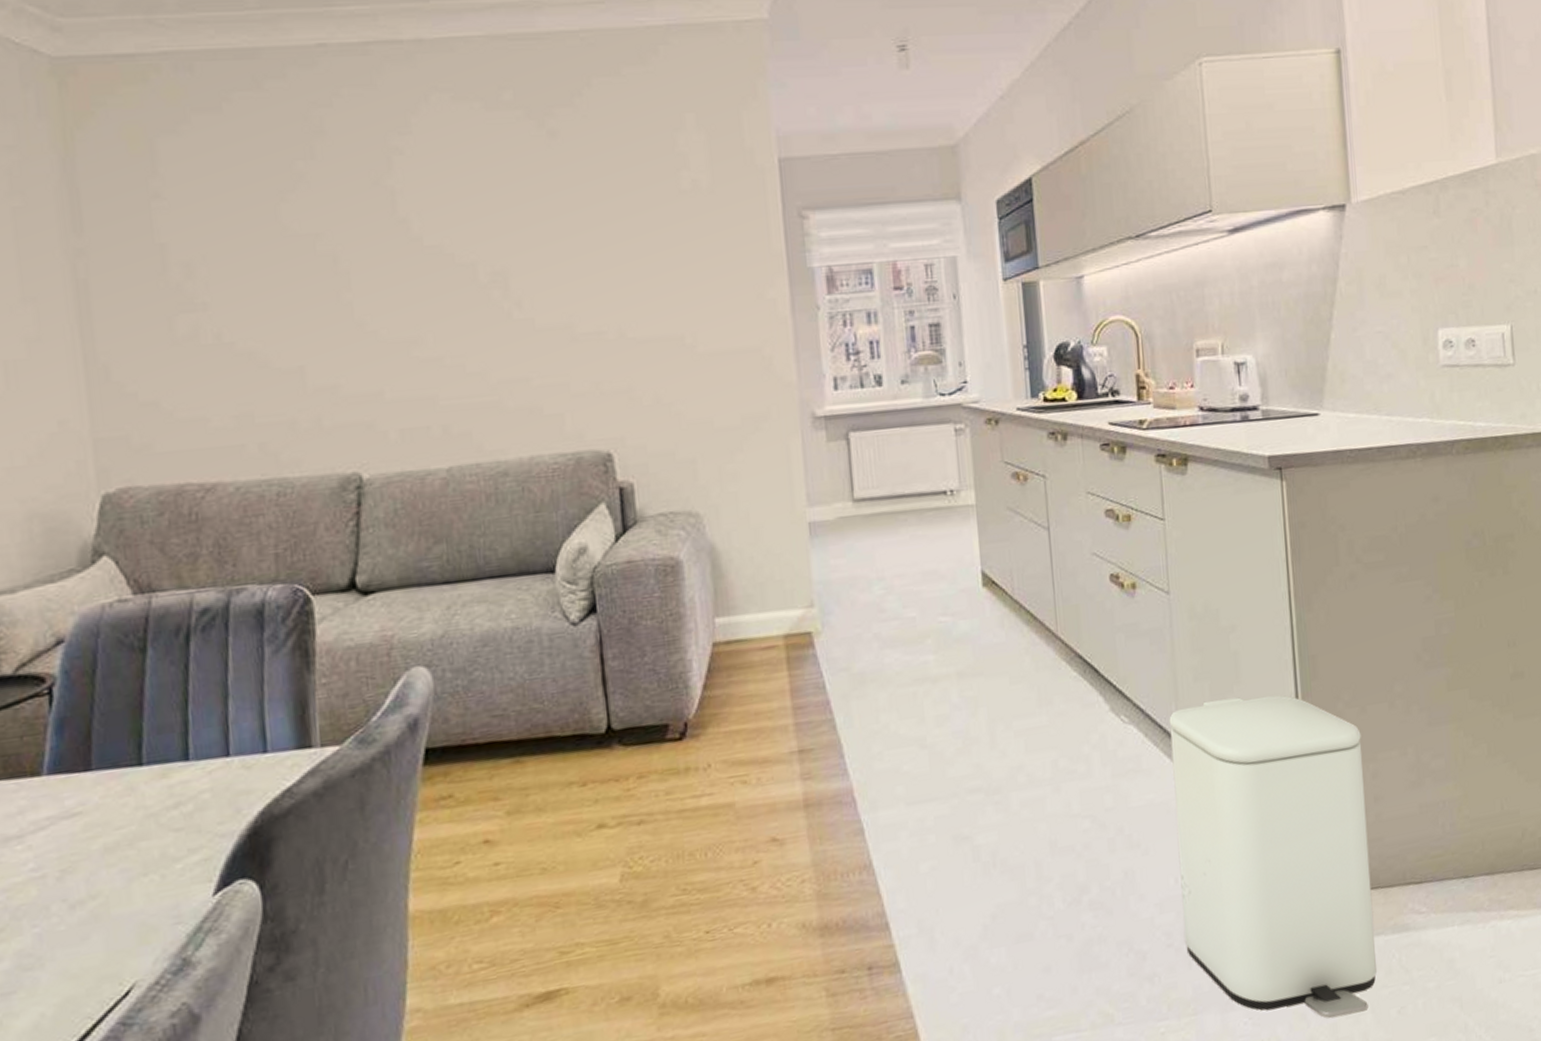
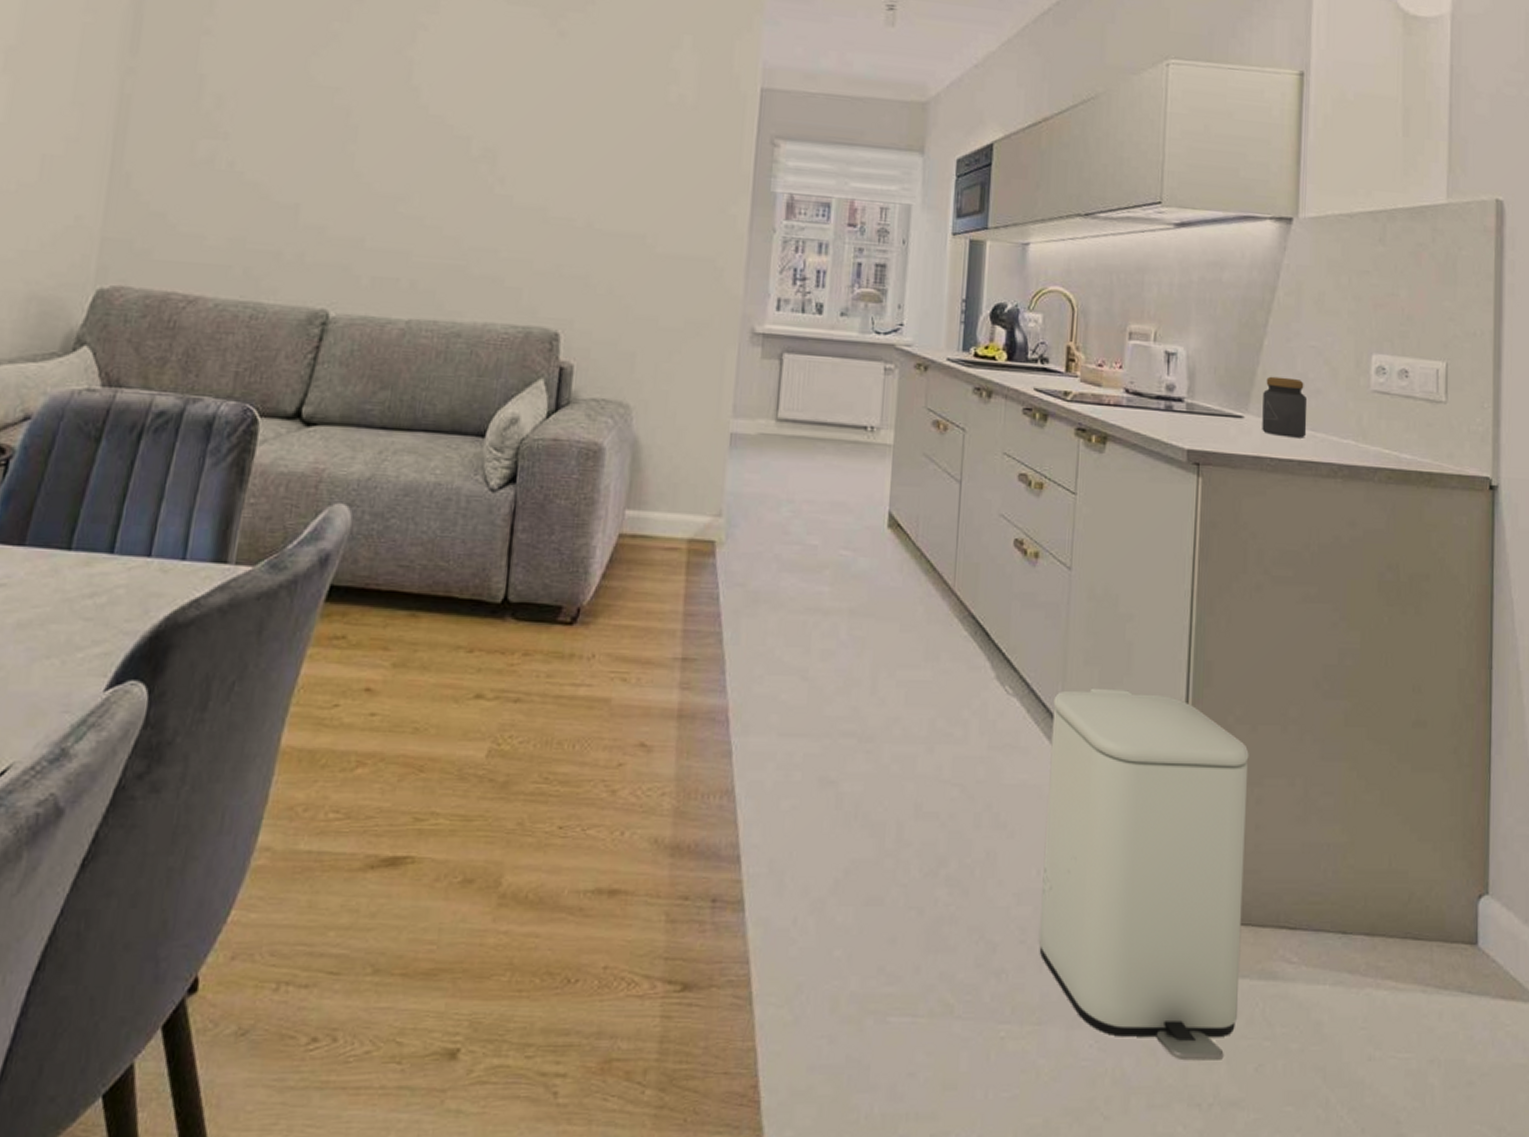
jar: none [1336,367,1383,428] -> present [1262,376,1308,438]

